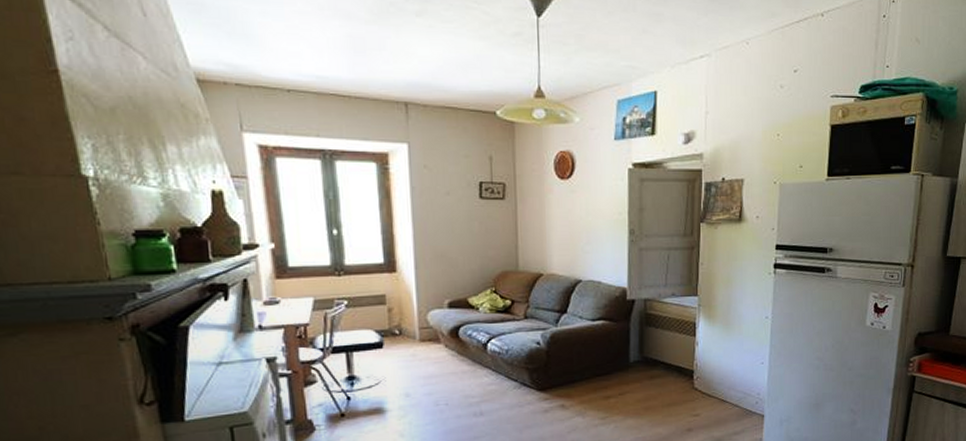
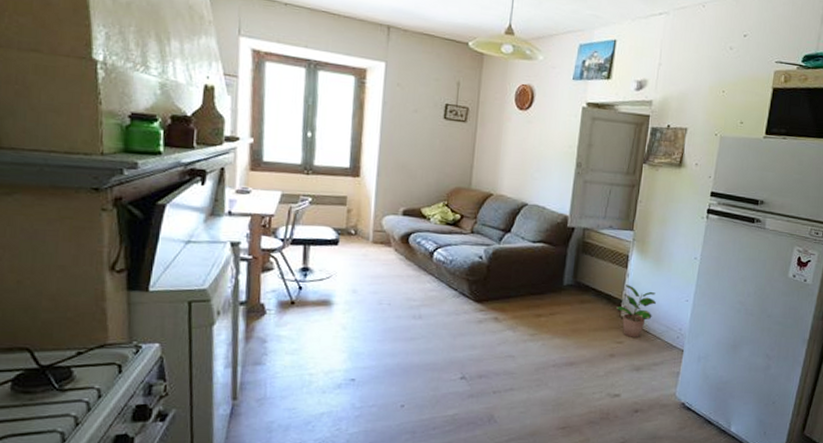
potted plant: none [687,353,730,409] -> present [615,284,656,337]

